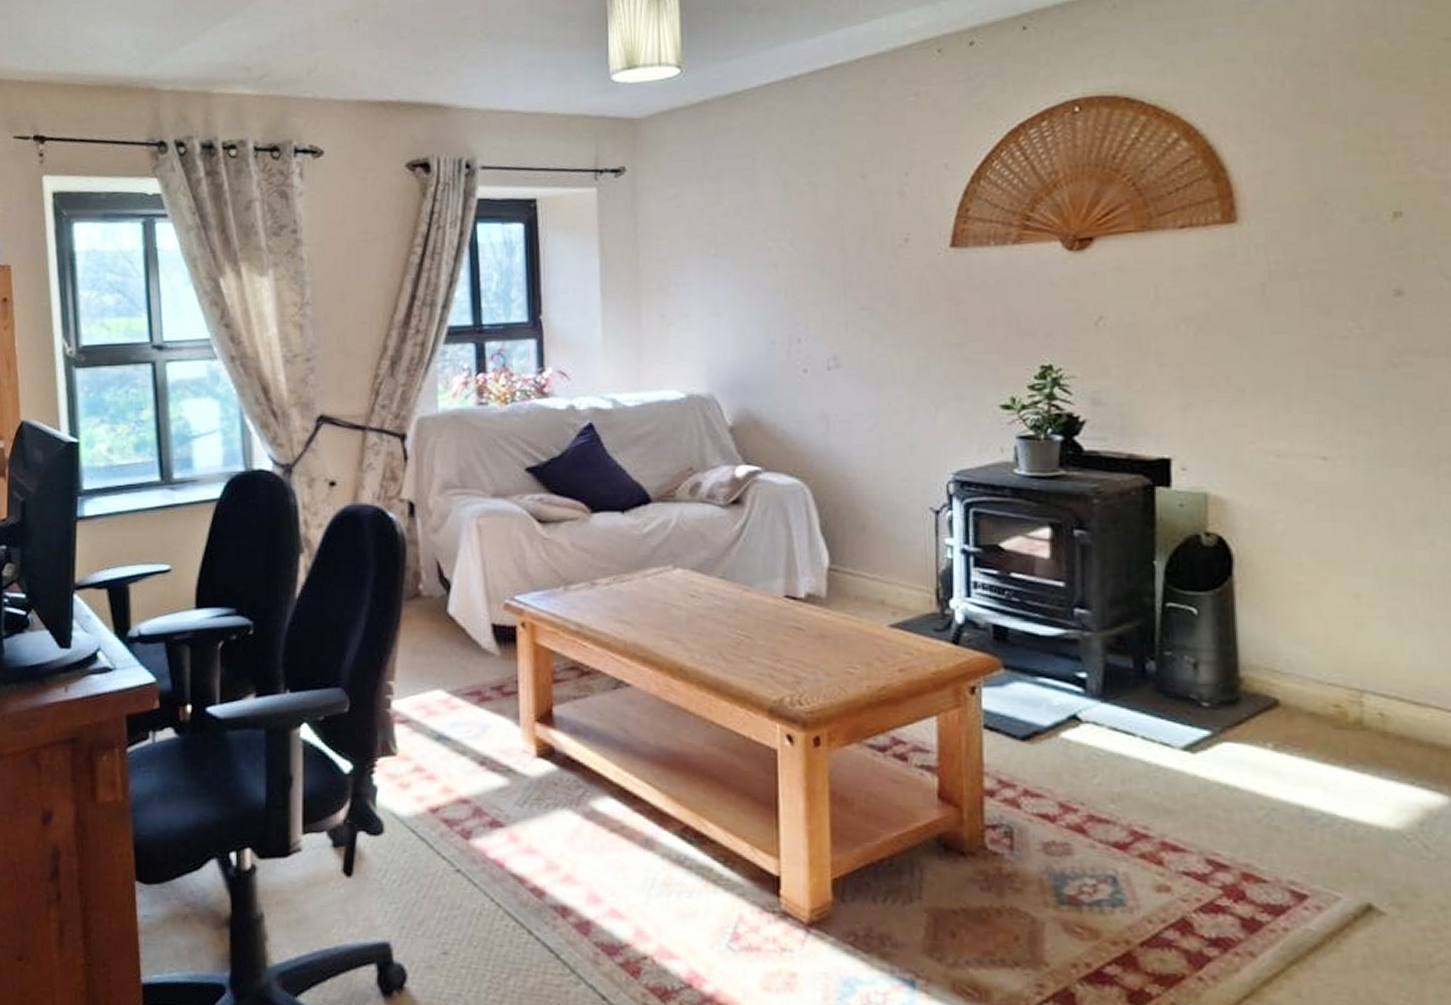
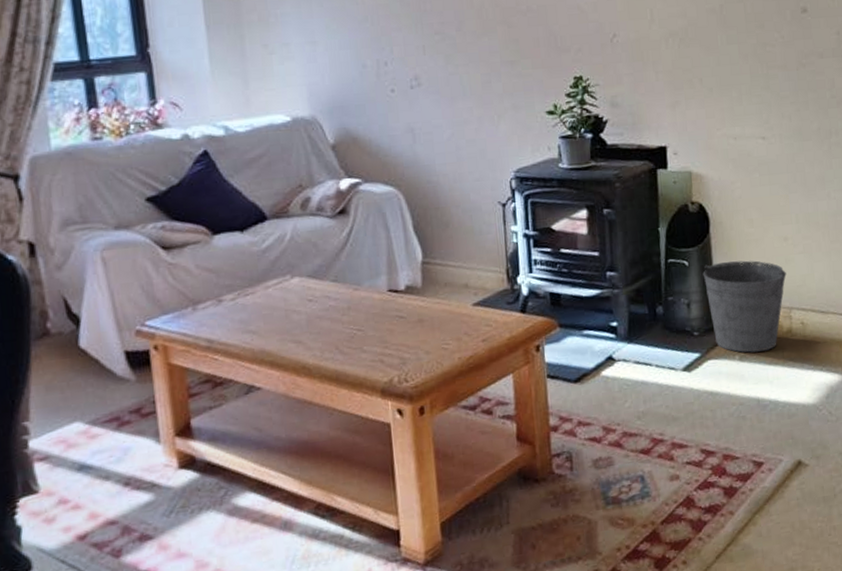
bucket: none [1219,616,1356,743] -> present [703,260,787,353]

